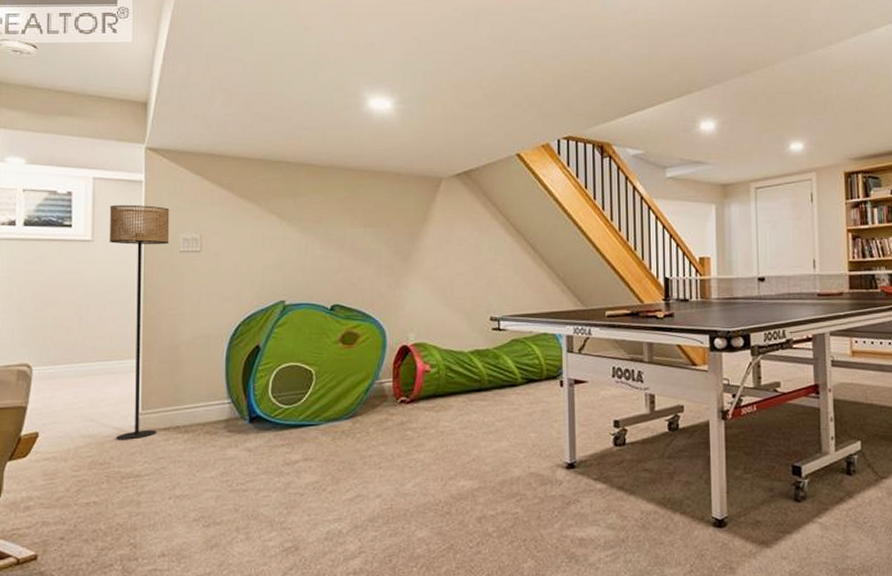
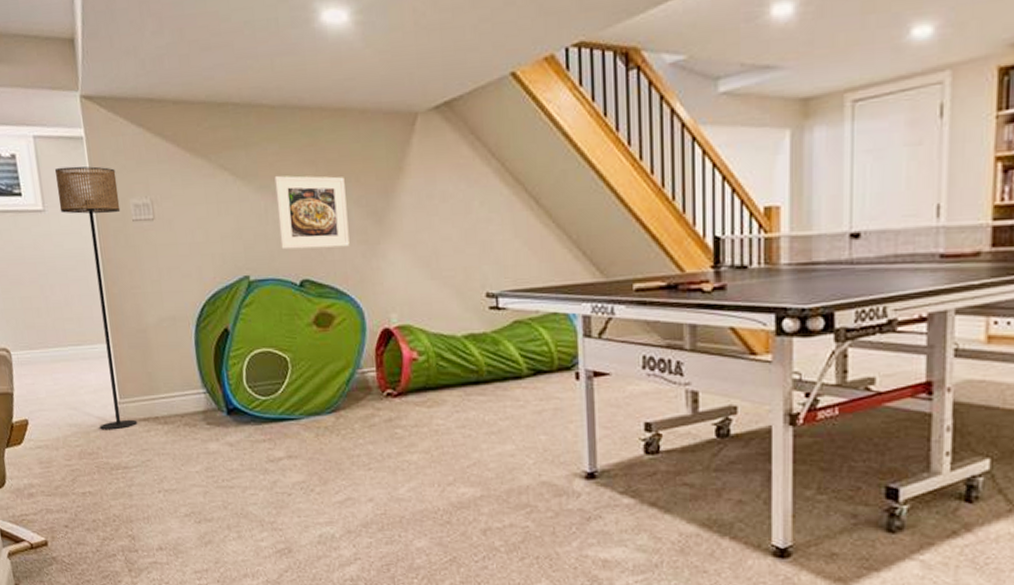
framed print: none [317,219,378,280] -> present [274,175,350,250]

